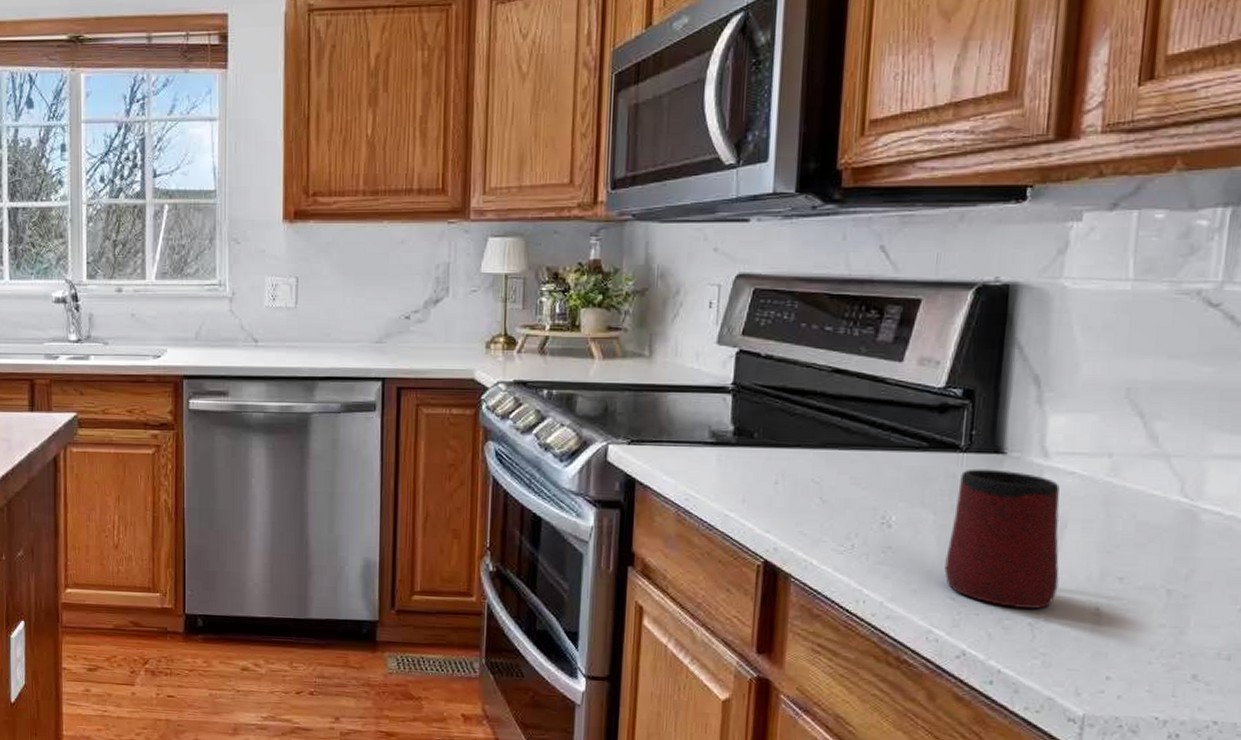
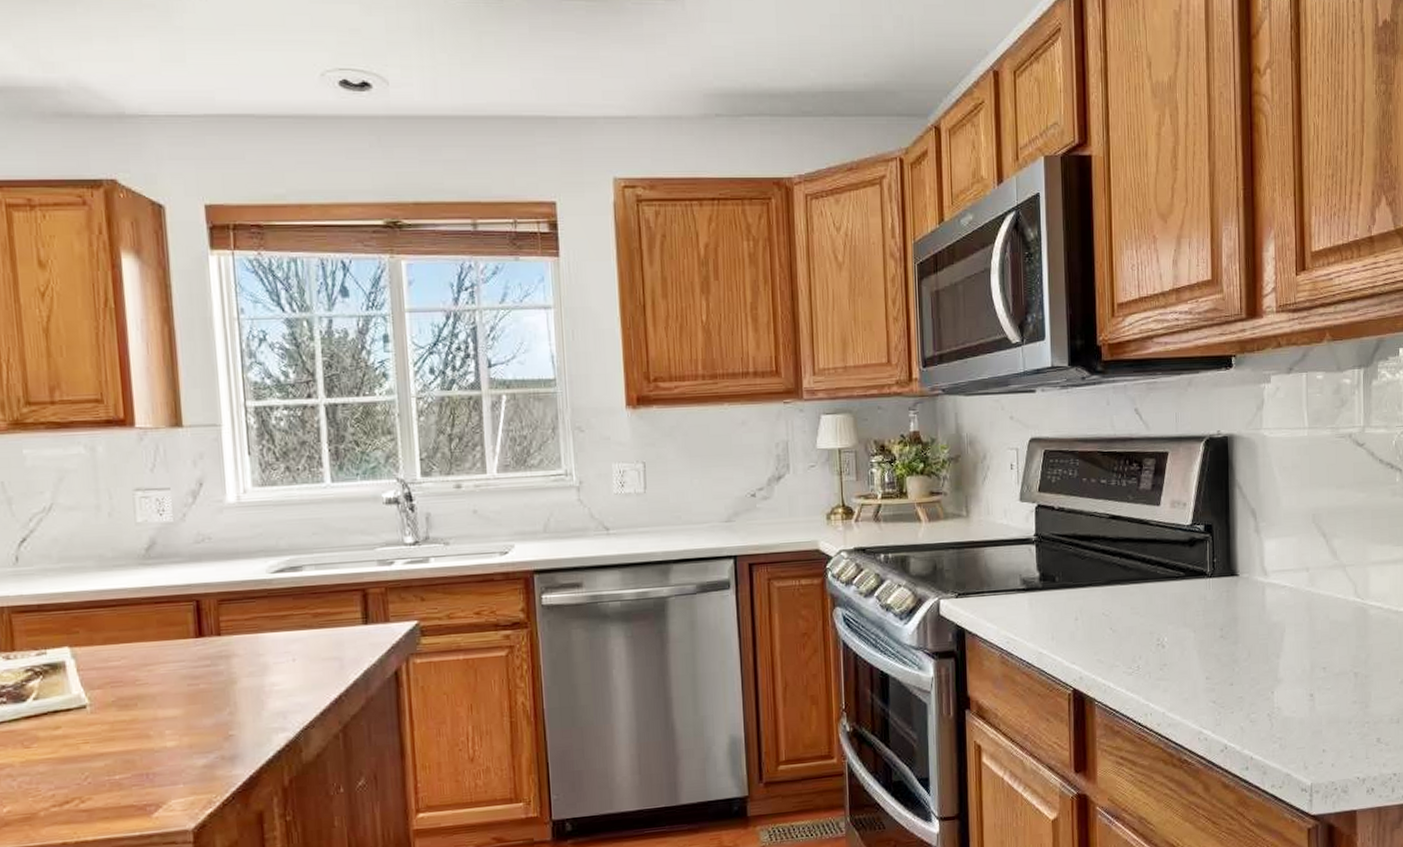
mug: present [944,469,1060,609] -> none [1206,589,1284,703]

